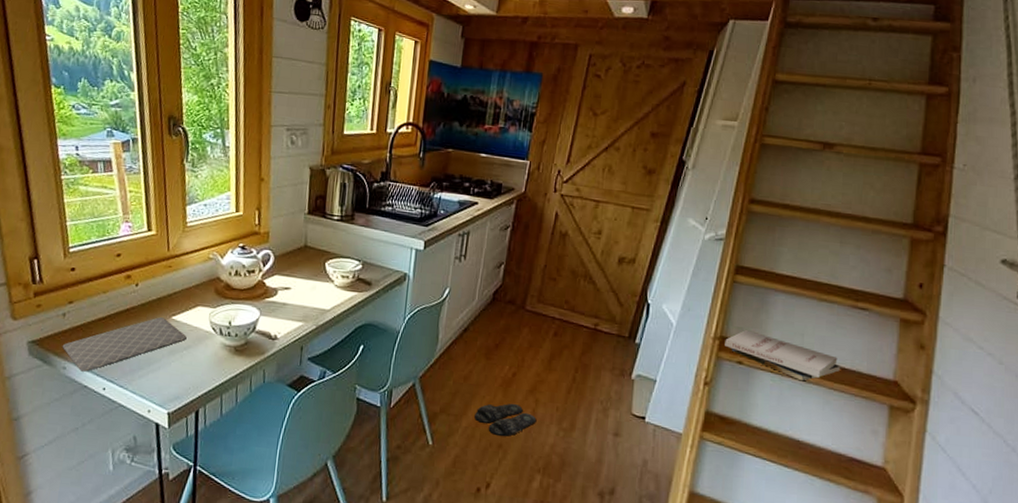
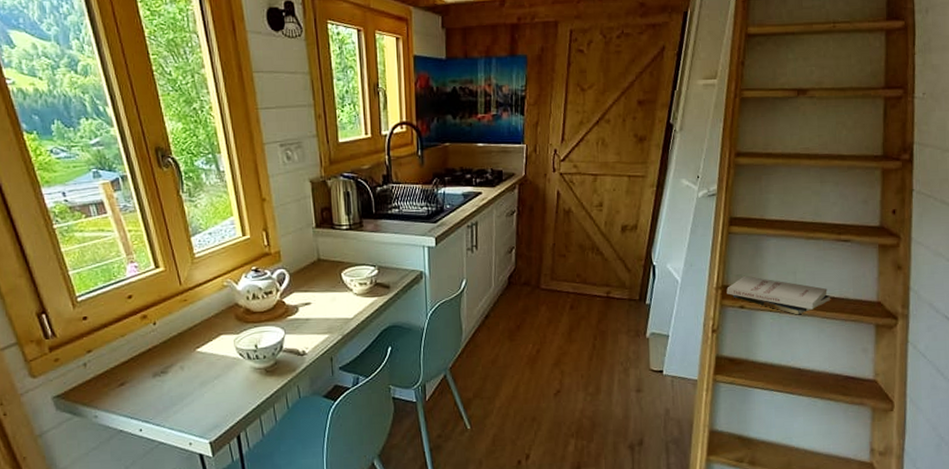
placemat: present [62,317,187,372] -> none [89,352,215,417]
slippers: present [474,403,537,436] -> none [506,378,565,410]

